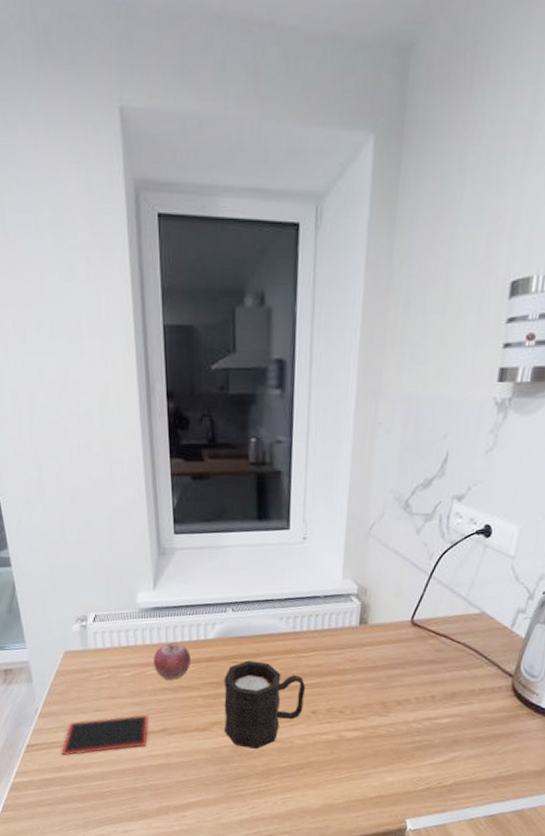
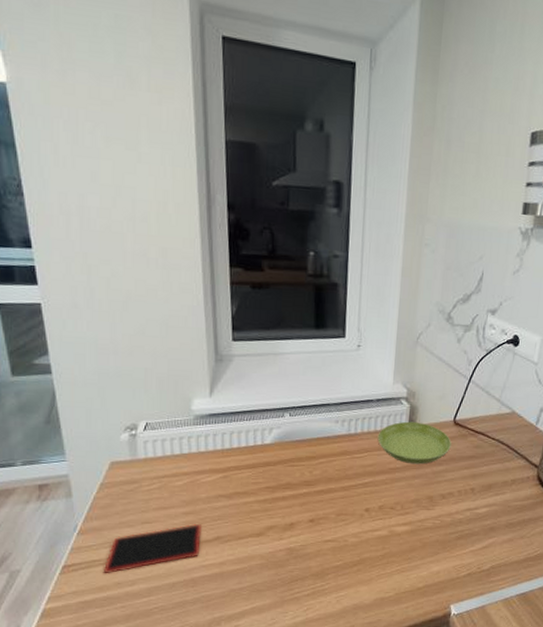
fruit: present [153,642,191,680] -> none [207,448,247,486]
mug: present [224,660,306,750] -> none [280,463,360,551]
saucer: none [325,620,408,667] -> present [377,421,451,465]

